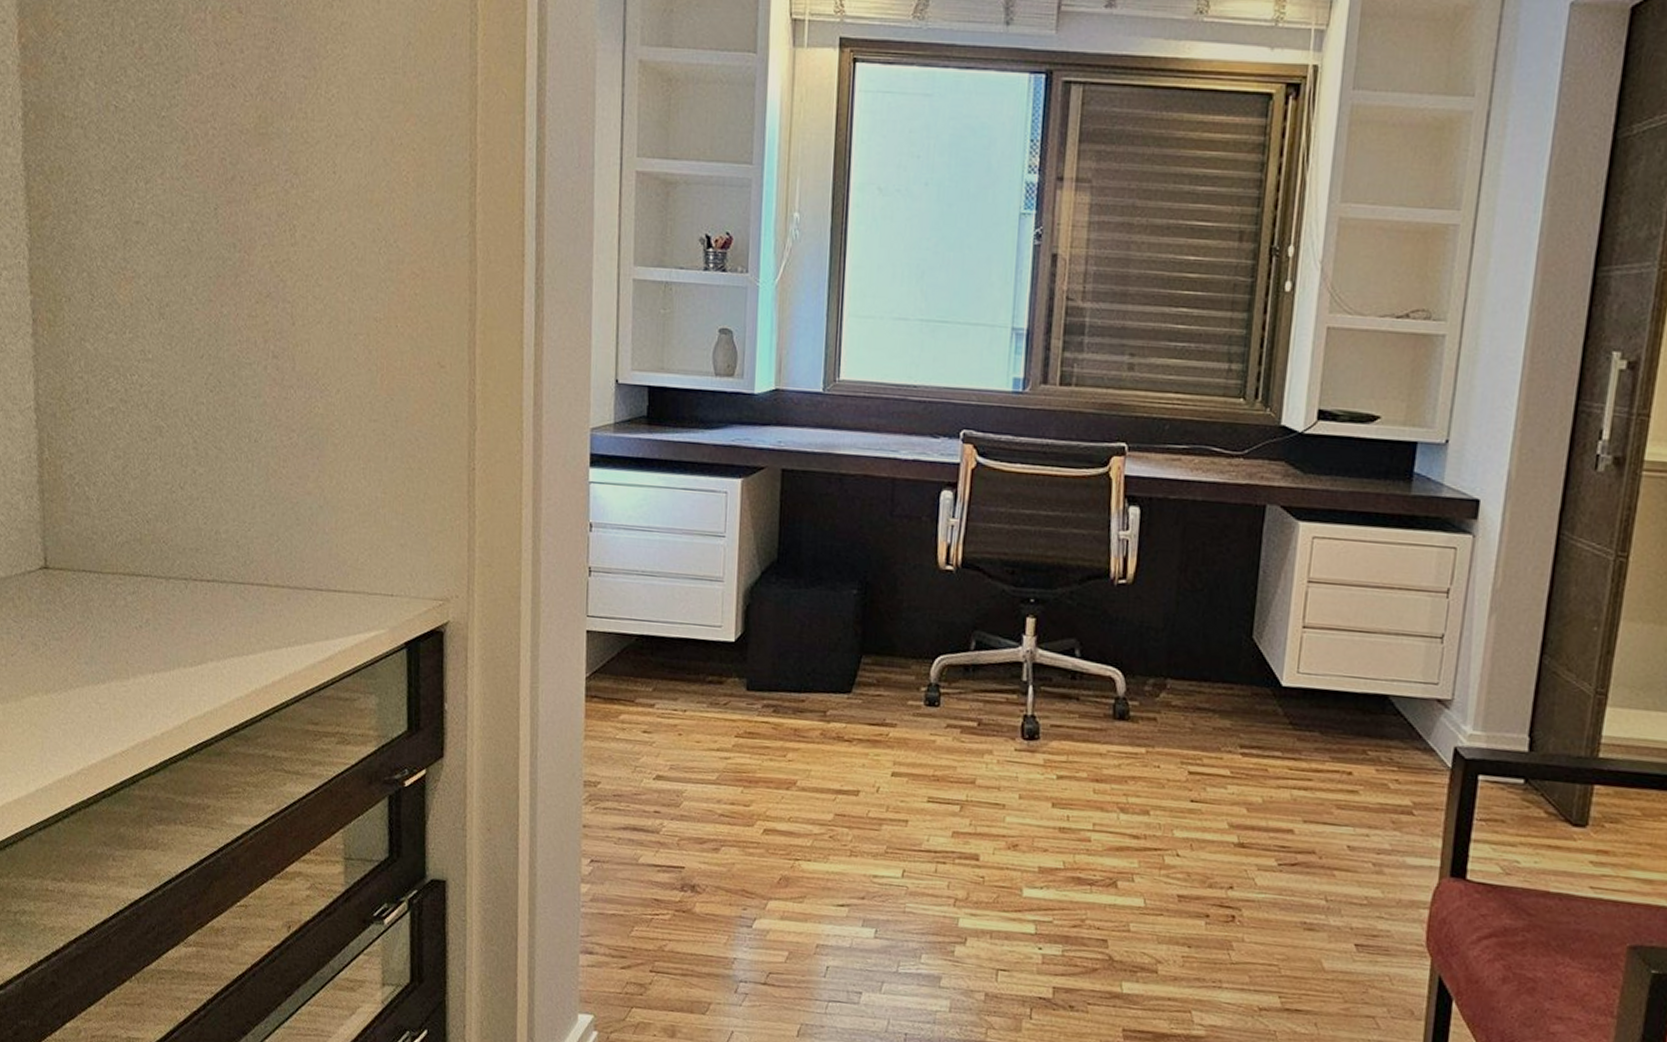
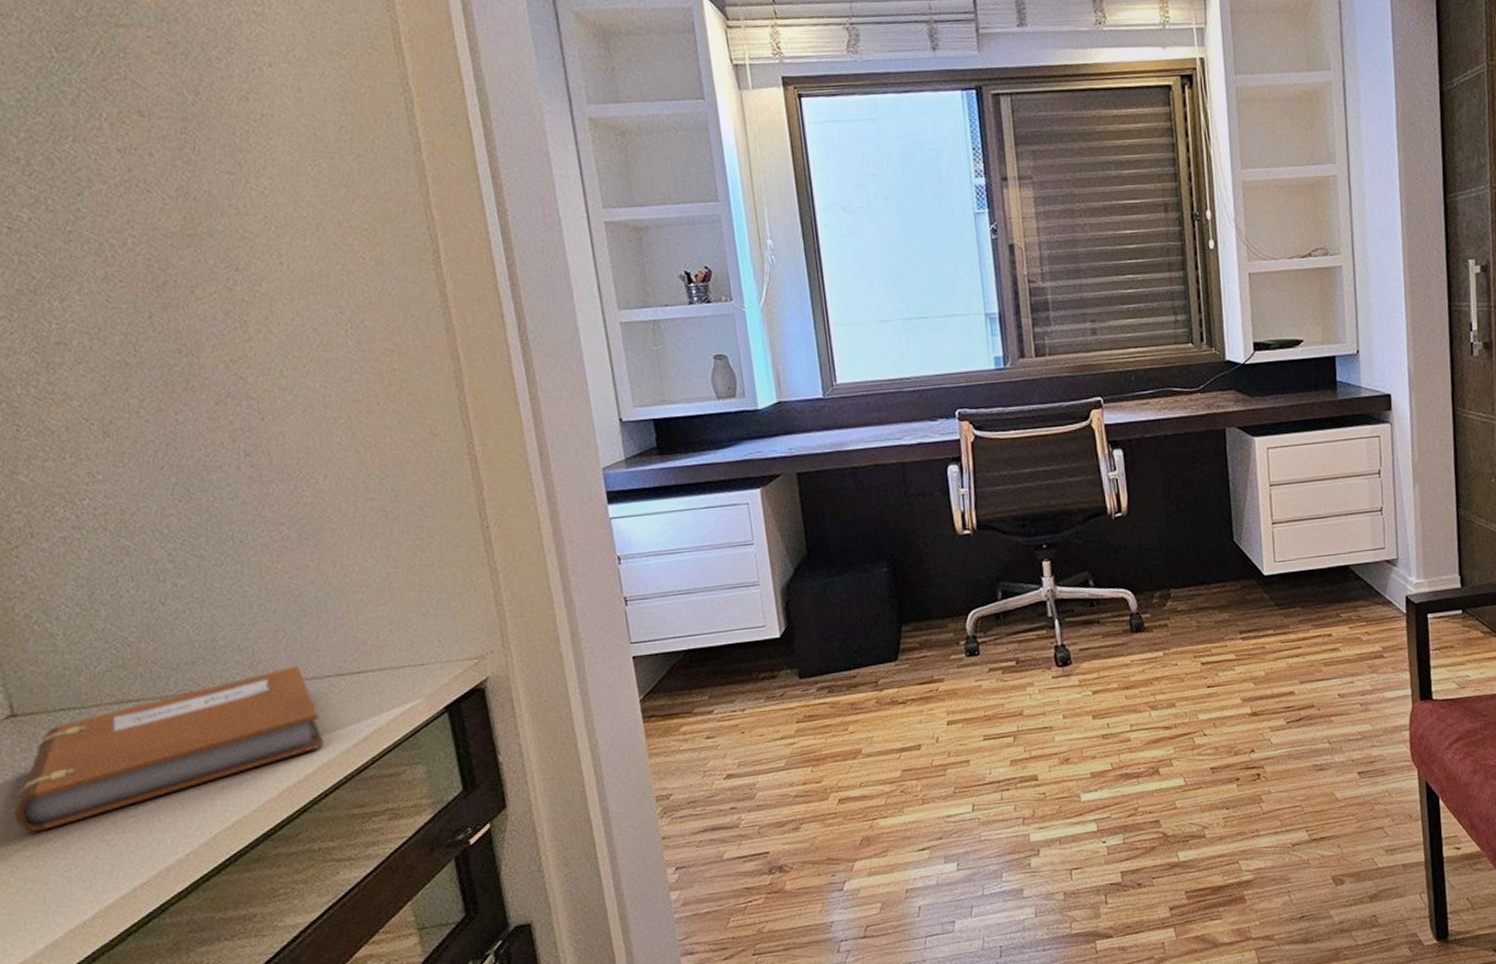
notebook: none [32,571,294,681] -> present [14,665,325,832]

